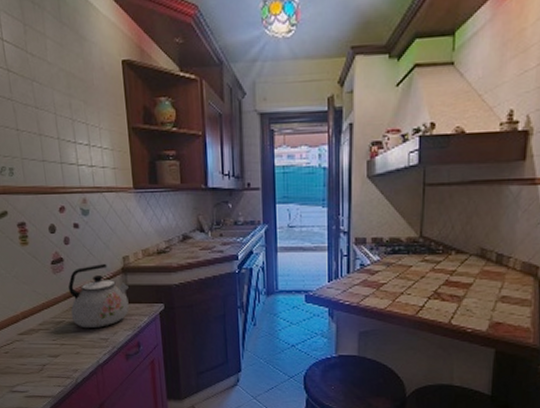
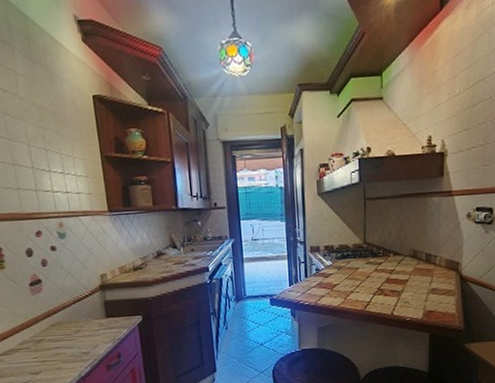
kettle: present [68,263,129,329] -> none [47,281,109,344]

